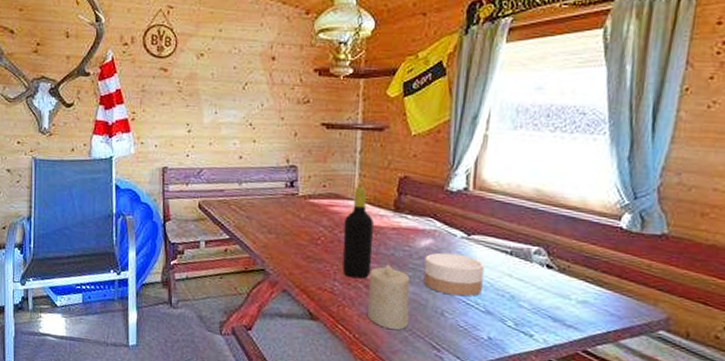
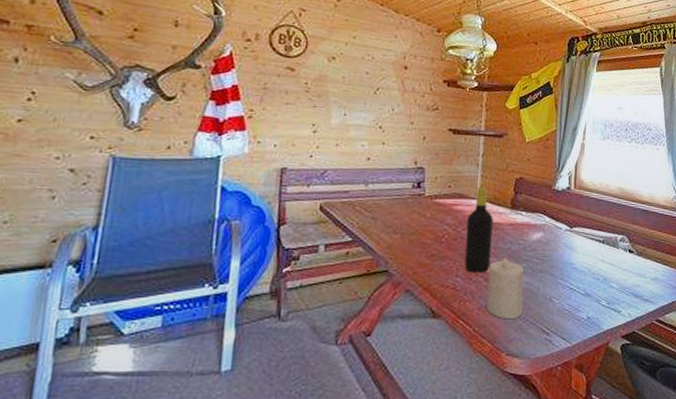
bowl: present [423,252,484,297] -> none [535,244,583,282]

